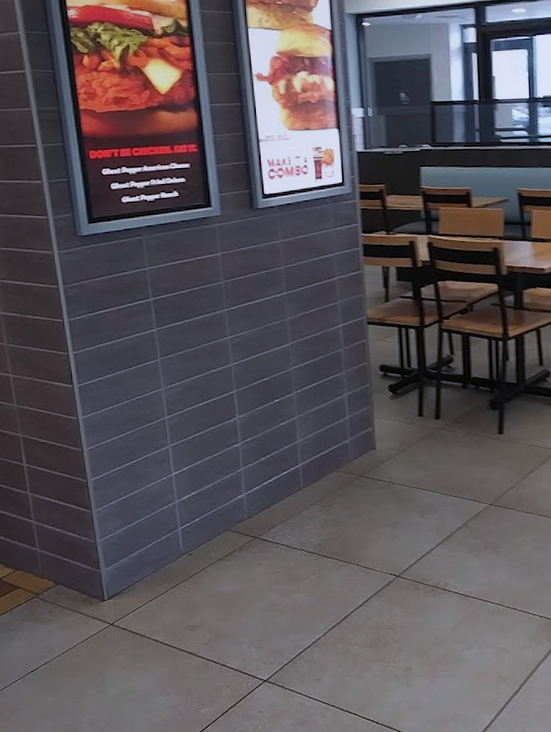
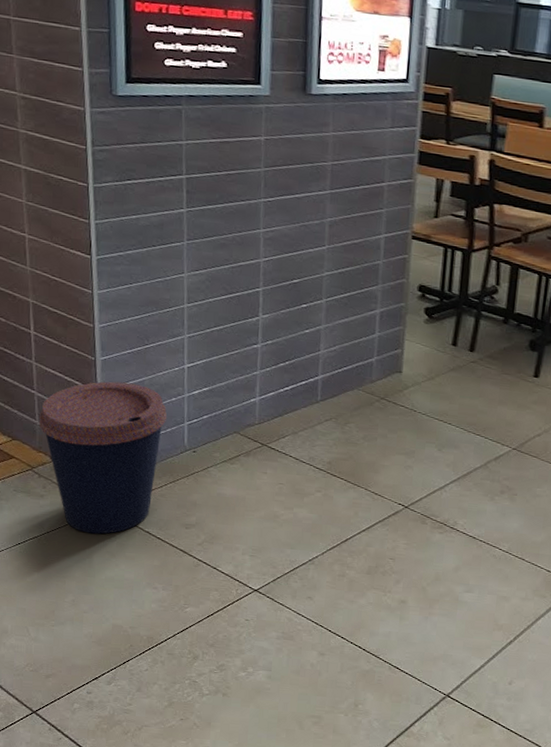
coffee cup: none [39,498,161,651] -> present [39,381,168,535]

